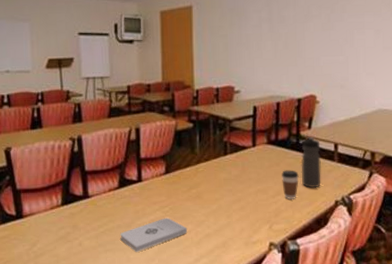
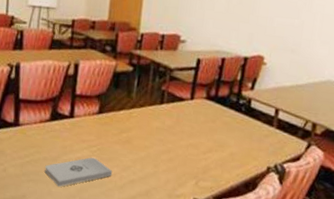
coffee cup: present [282,170,299,199] -> none [215,128,234,159]
water bottle: present [301,136,321,188] -> none [236,97,261,151]

